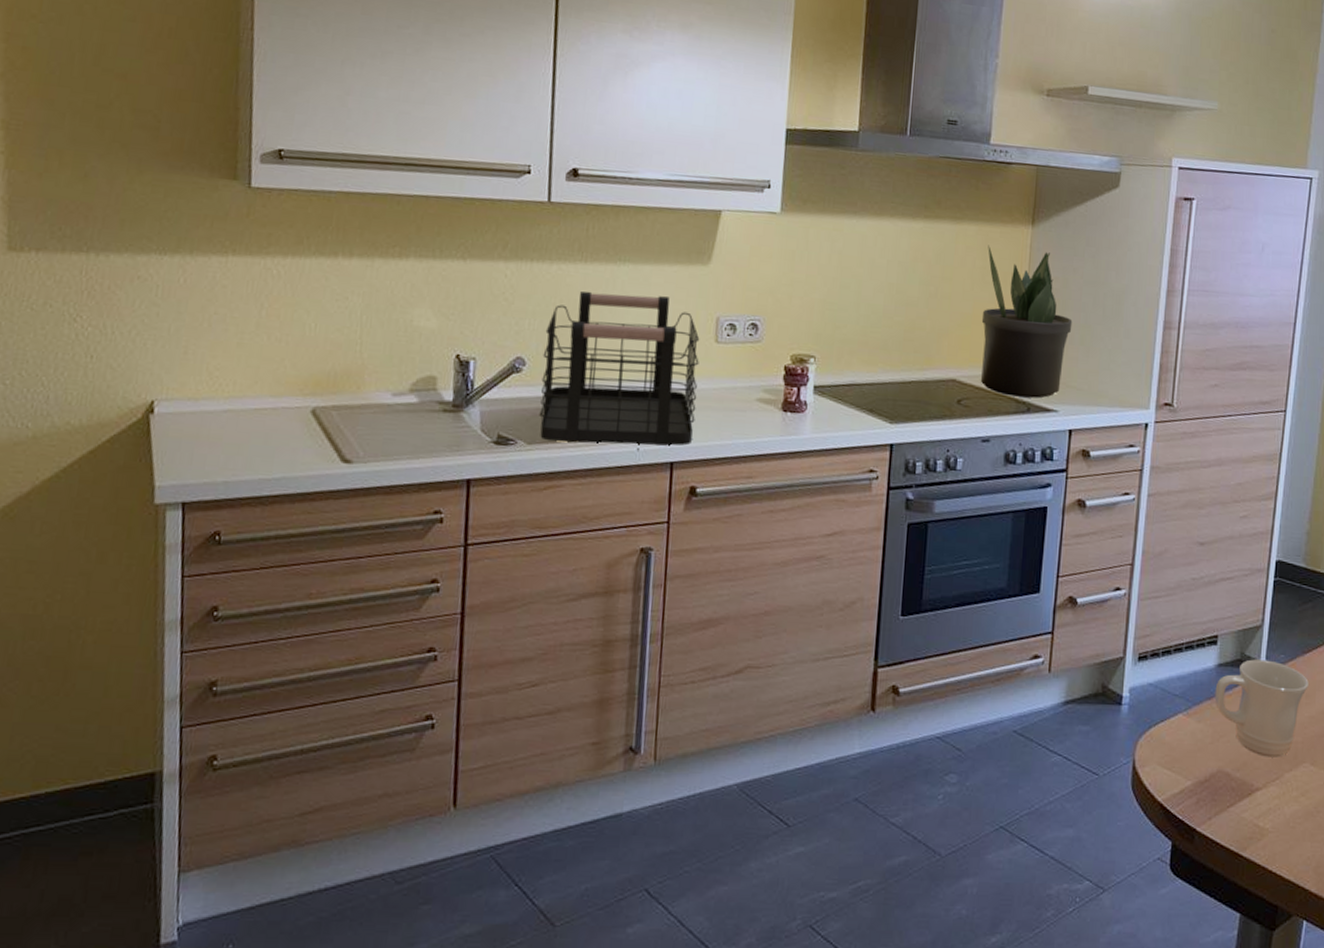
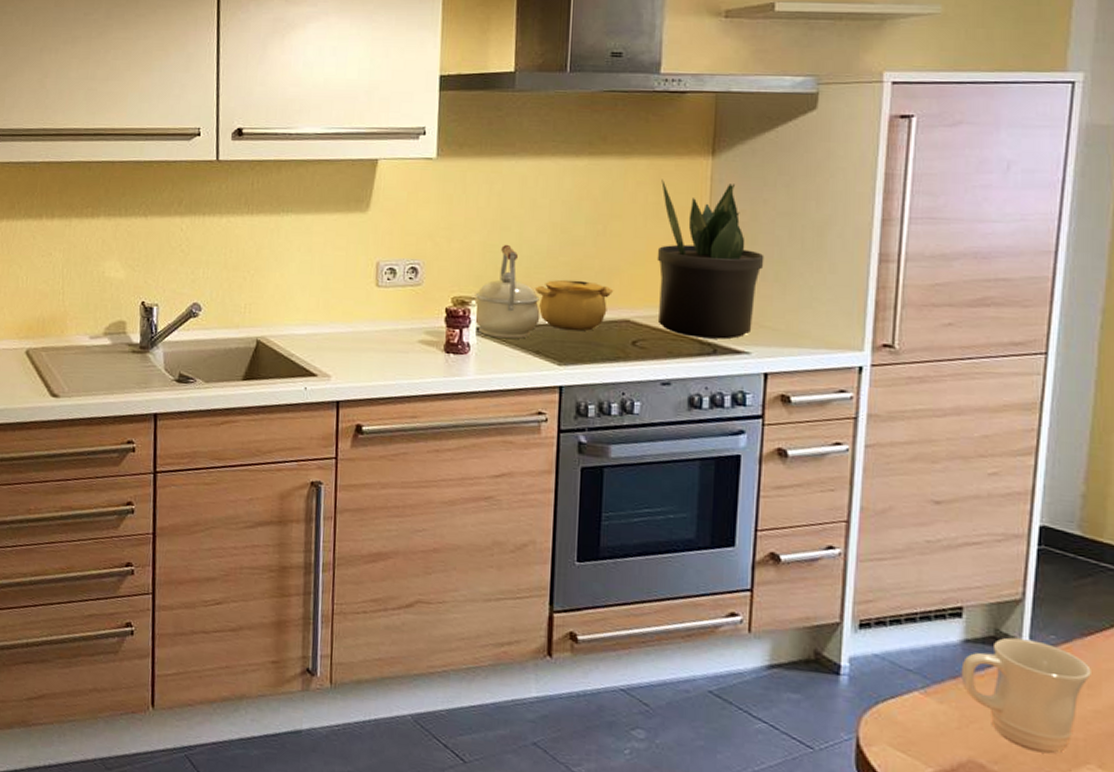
dish rack: present [539,290,700,446] -> none [215,241,361,386]
kettle: none [811,302,875,398] -> present [473,244,541,340]
cooking pot: none [870,339,942,390] -> present [534,279,613,332]

